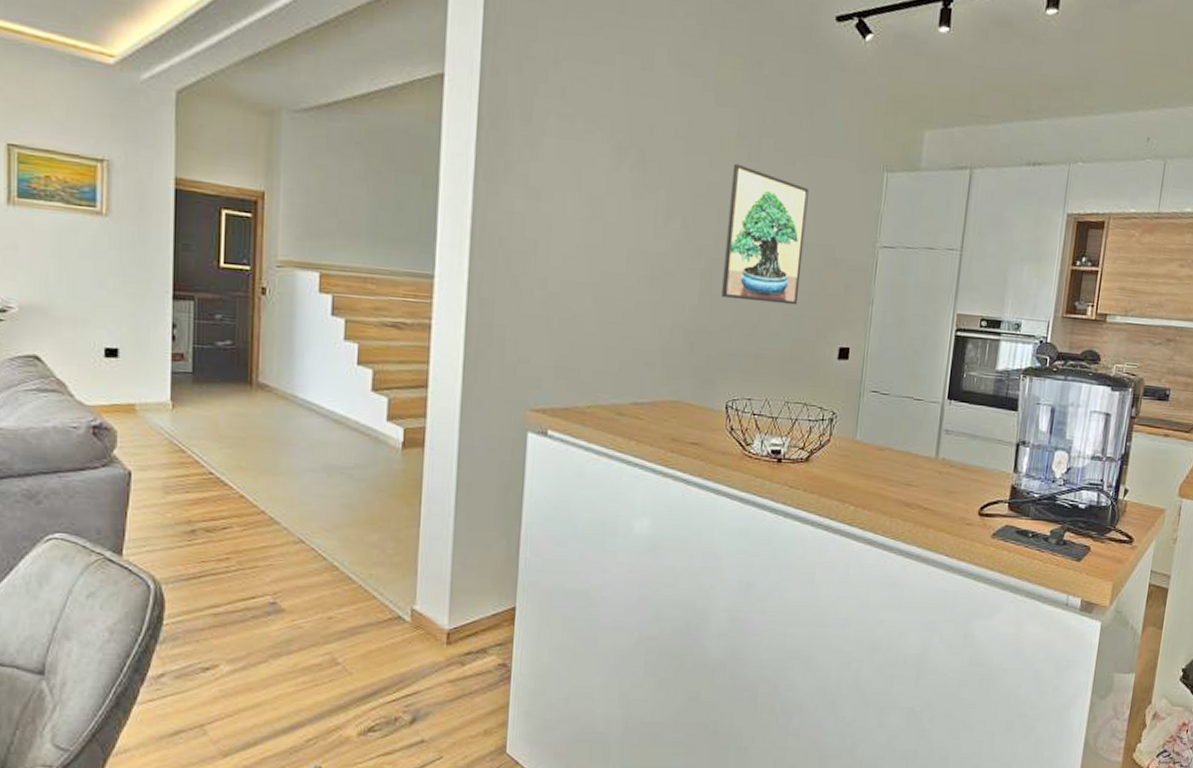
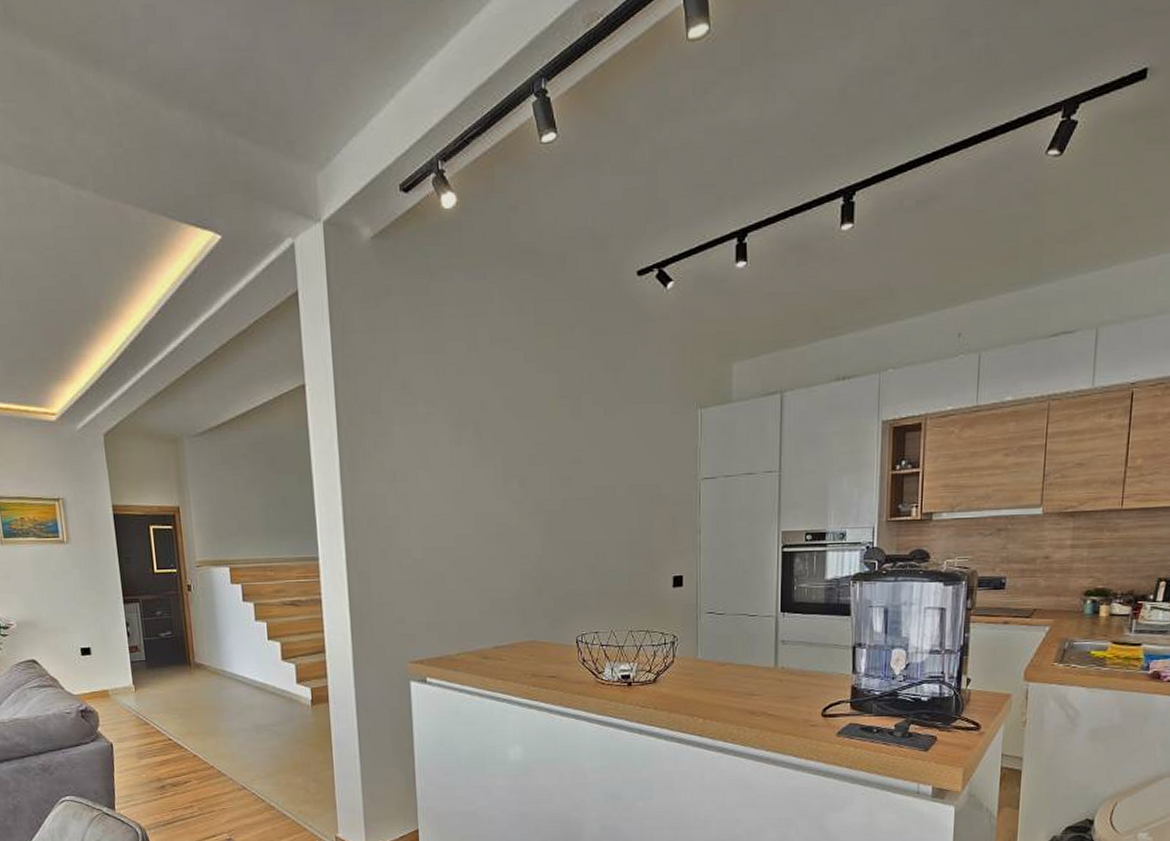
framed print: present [722,164,809,305] -> none [558,423,631,545]

